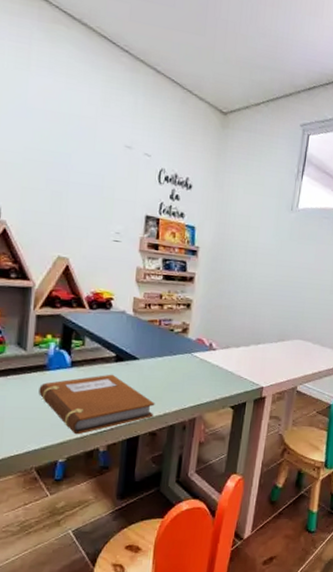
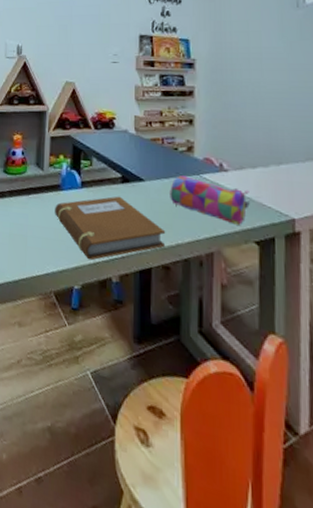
pencil case: none [162,354,231,394] -> present [170,176,250,225]

